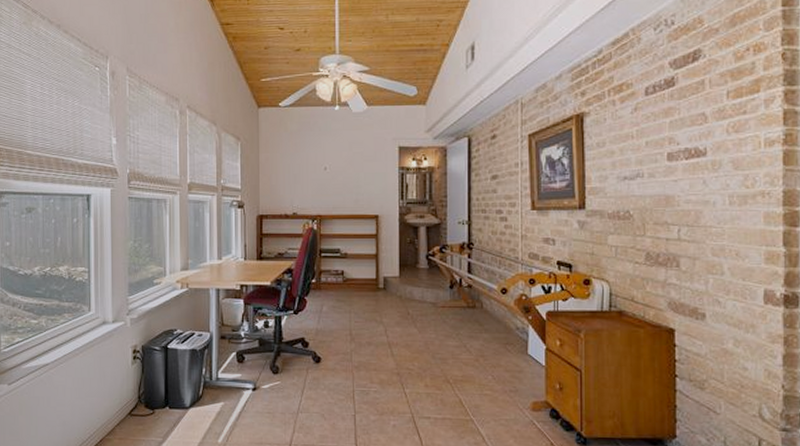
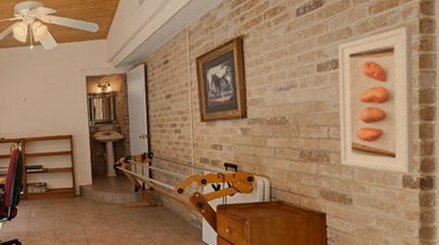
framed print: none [692,116,777,287] -> present [338,26,414,174]

